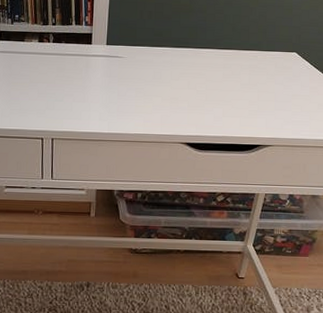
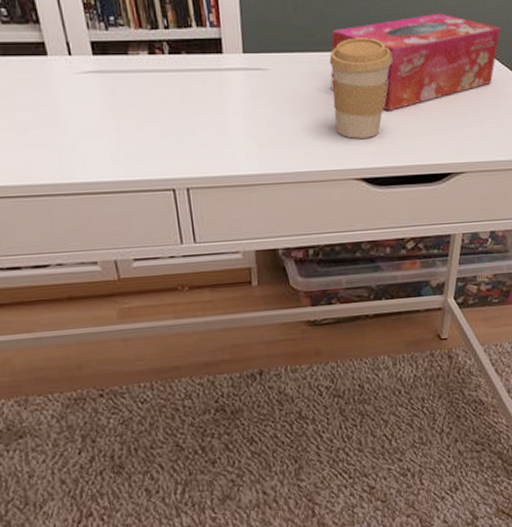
tissue box: none [169,23,312,94] -> present [330,13,501,111]
coffee cup: none [170,38,220,113] -> present [329,38,392,139]

